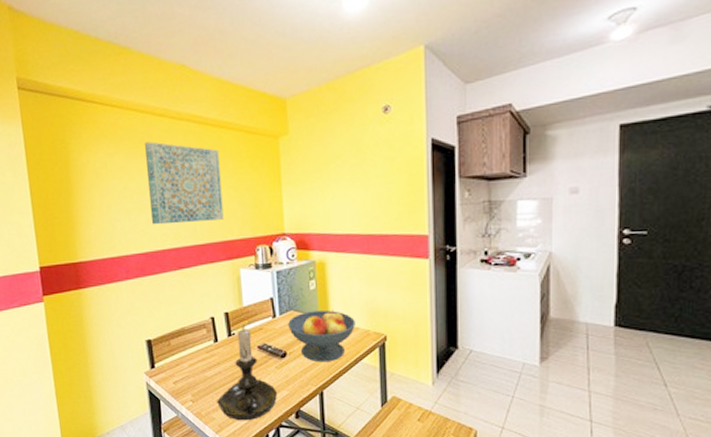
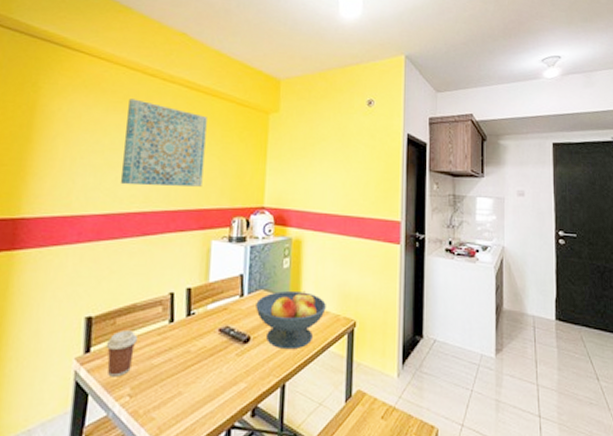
coffee cup: none [166,350,190,387] -> present [105,331,137,377]
candle holder: present [217,325,277,421] -> none [161,303,234,422]

